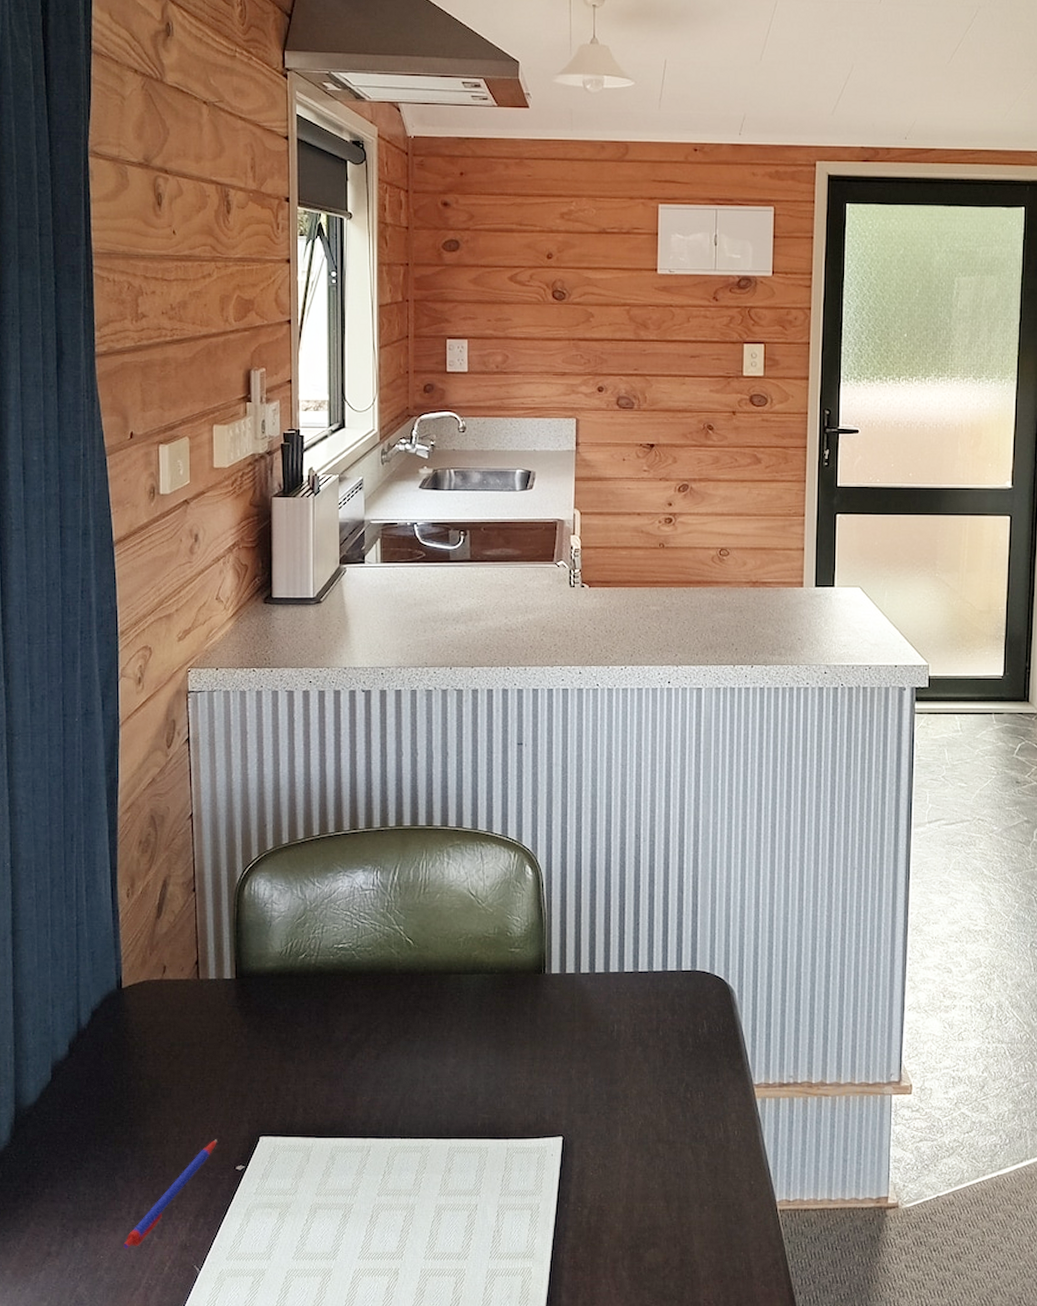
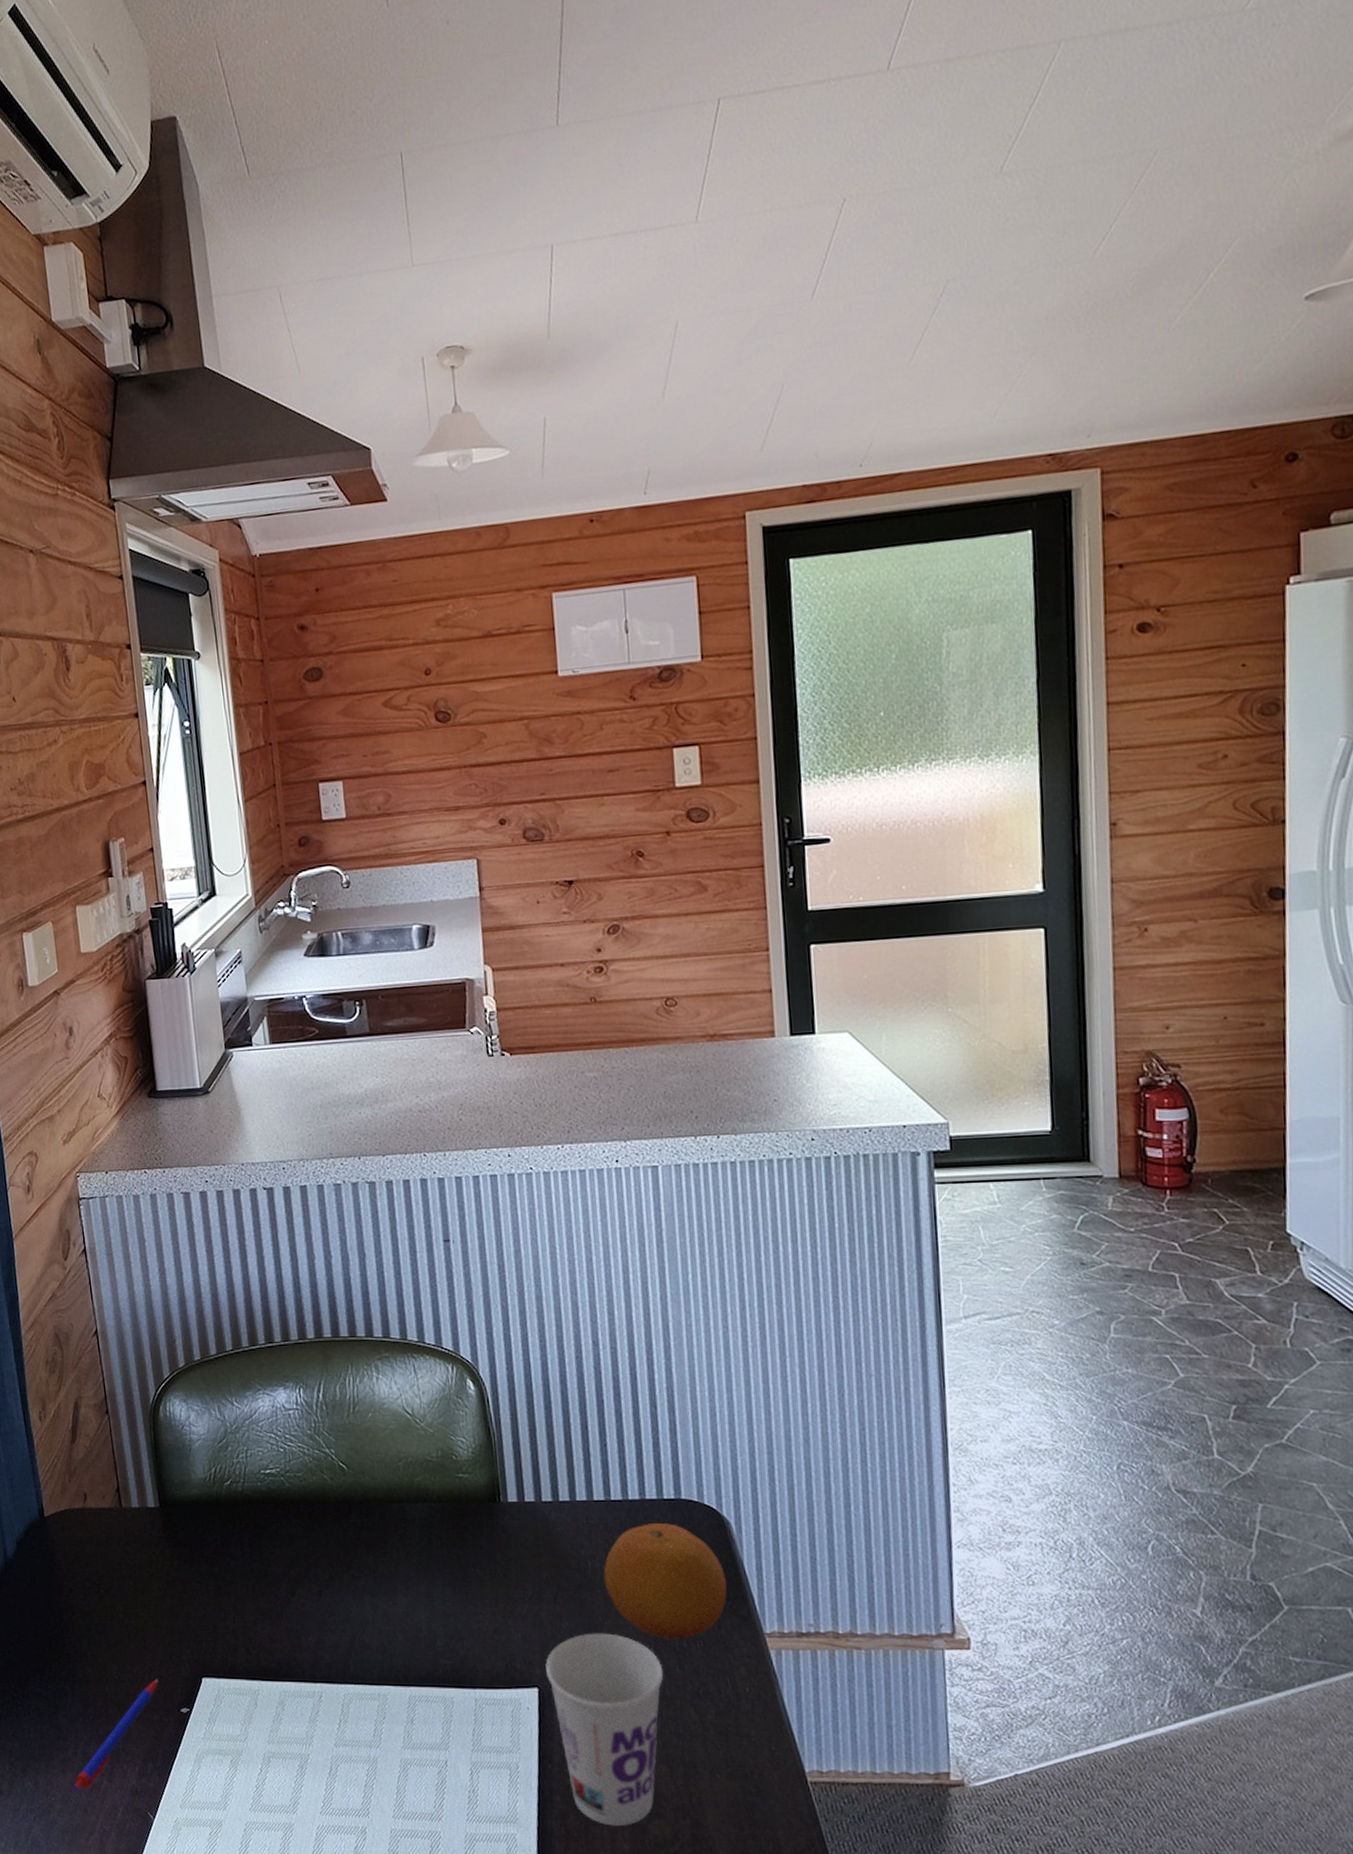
cup: none [571,1087,669,1256] -> present [545,1633,664,1827]
fruit: none [627,992,728,1093] -> present [603,1523,728,1641]

